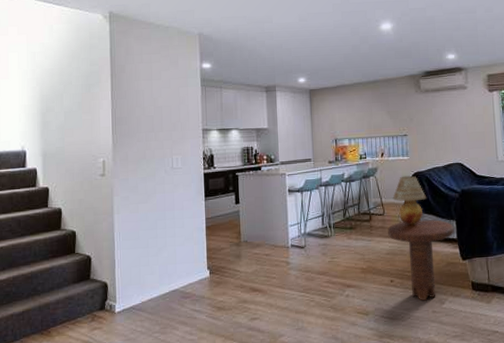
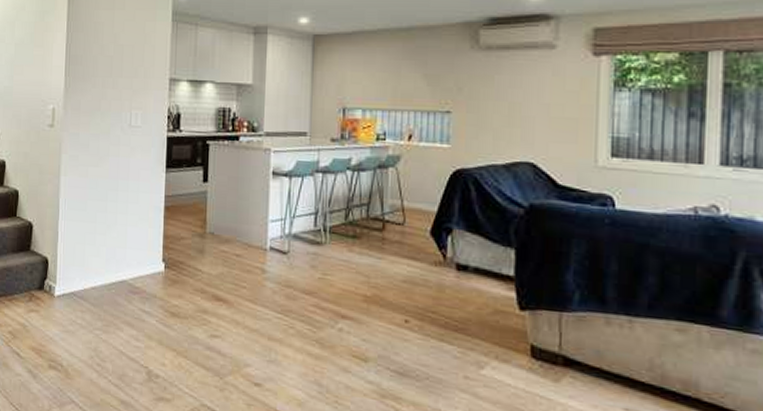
side table: present [388,219,455,301] -> none [407,238,513,360]
table lamp: present [392,175,427,226] -> none [419,172,473,247]

